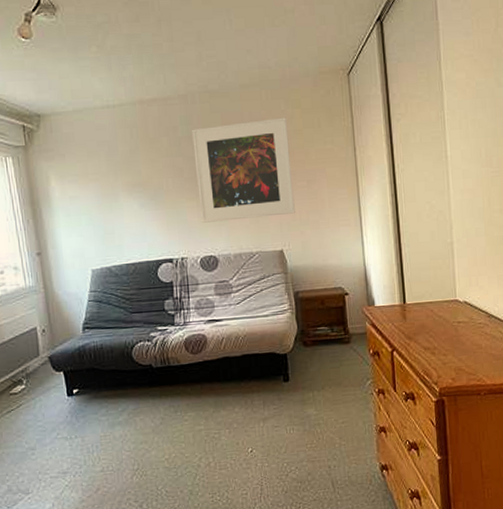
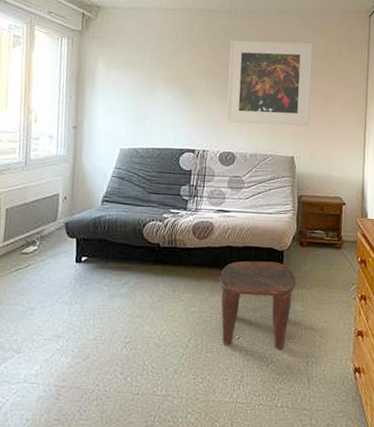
stool: none [221,367,306,459] -> present [219,261,297,350]

